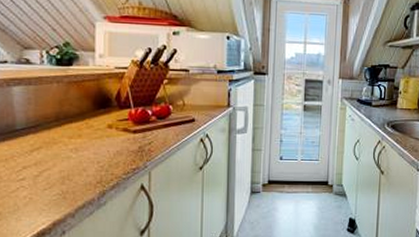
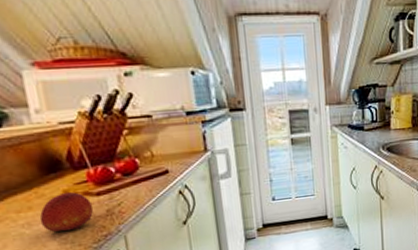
fruit: none [85,127,129,161] -> present [39,192,94,232]

